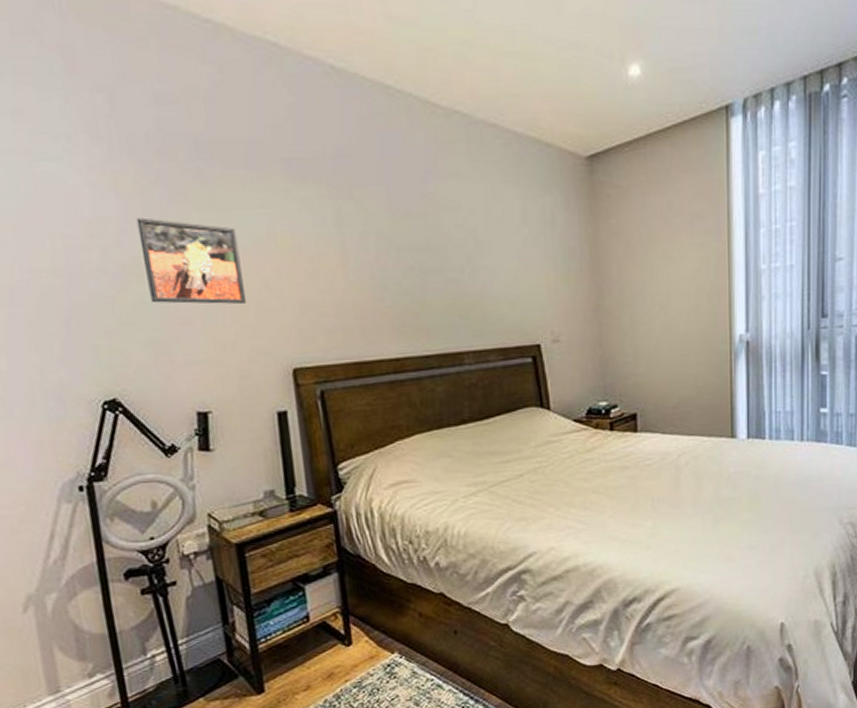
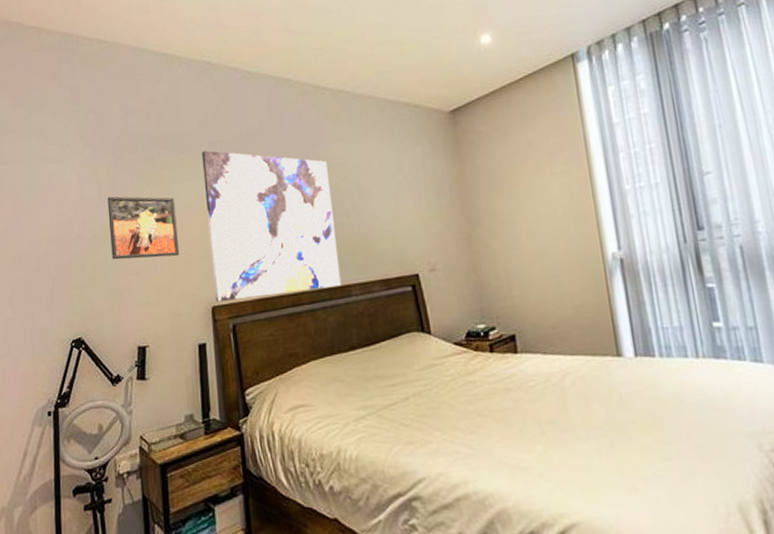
wall art: none [270,169,453,363] -> present [201,150,342,302]

